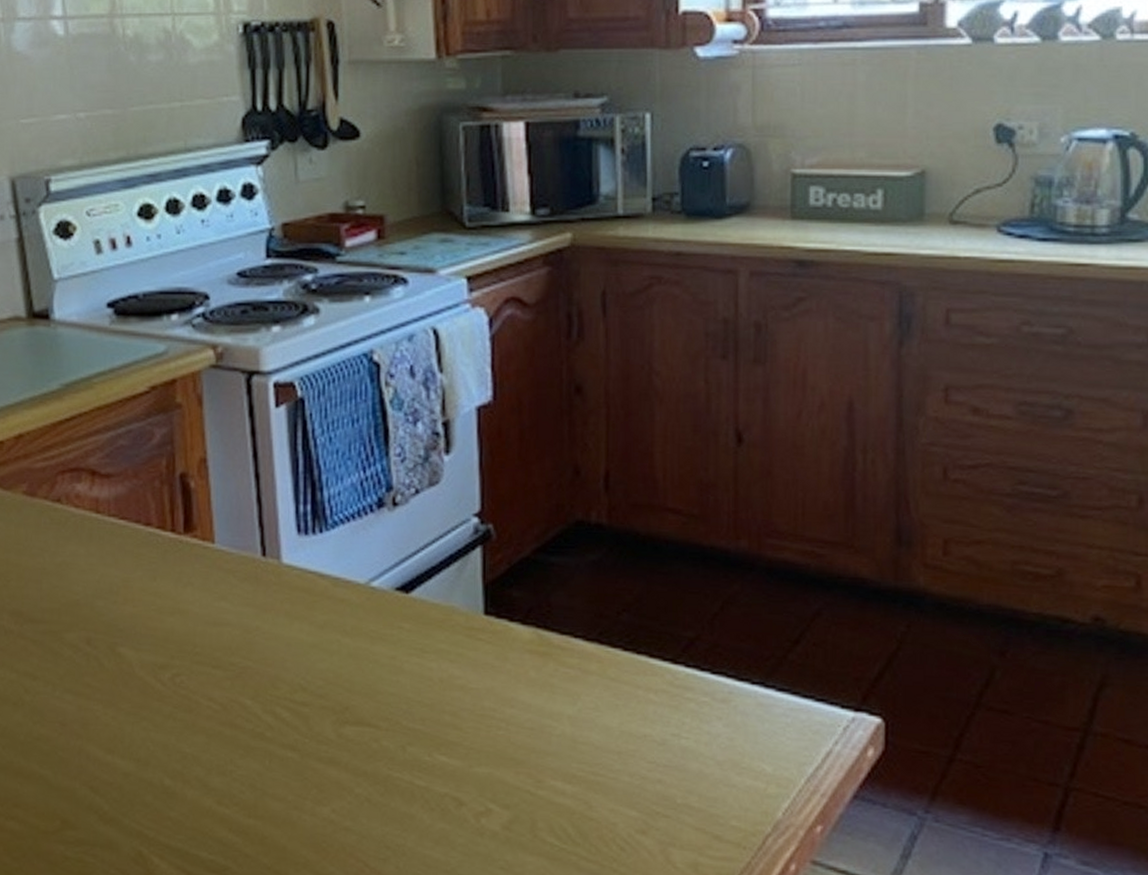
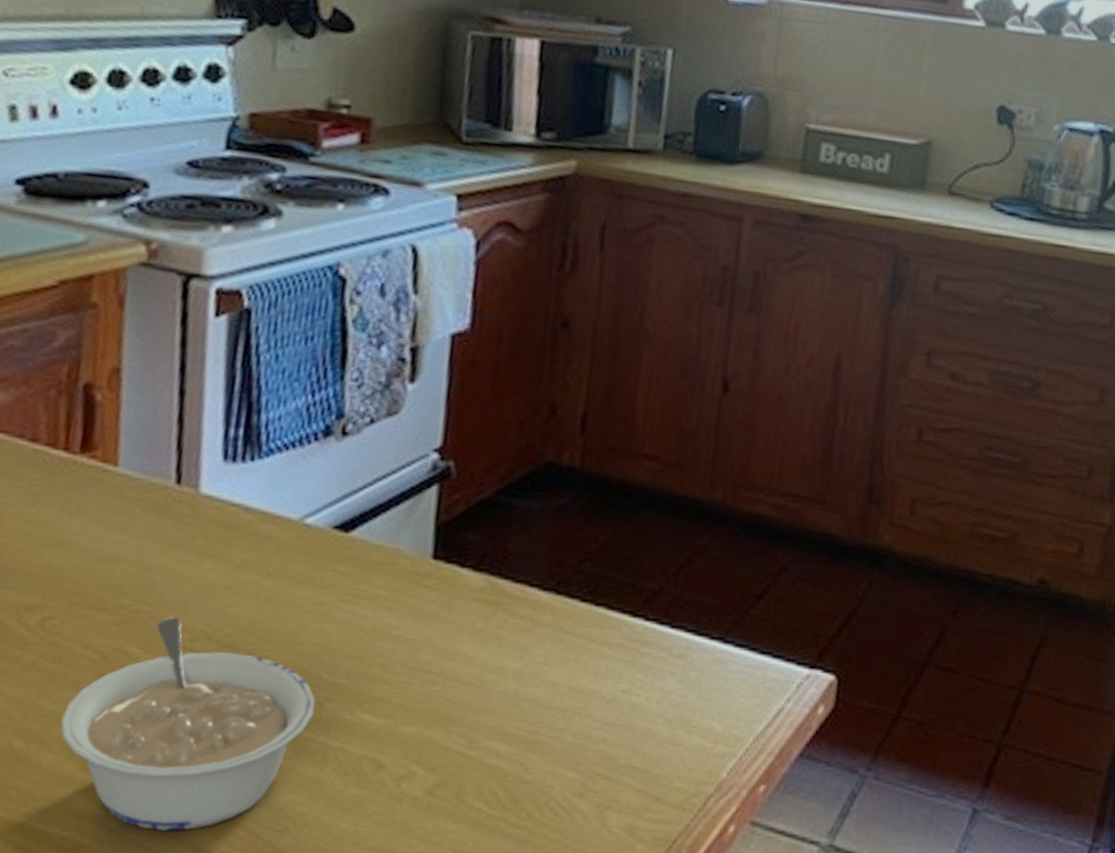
legume: none [197,672,399,857] -> present [60,617,316,831]

